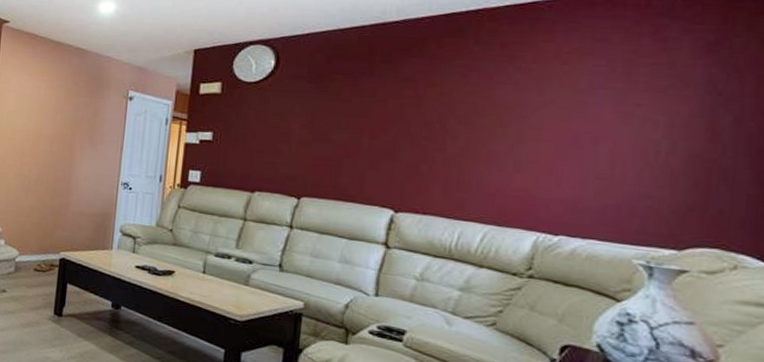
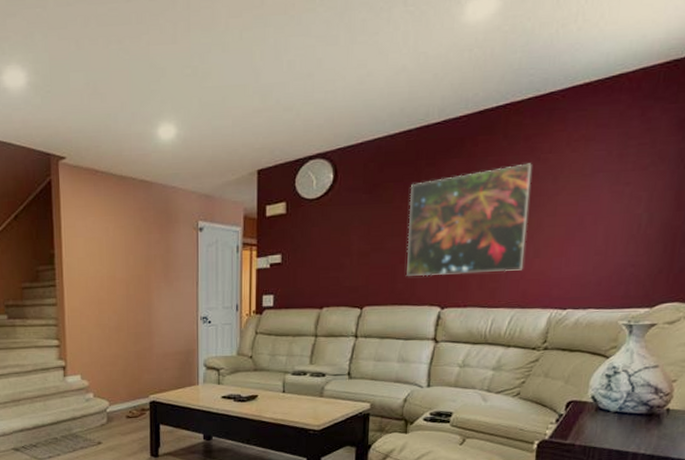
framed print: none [354,71,511,184] -> present [407,163,532,277]

